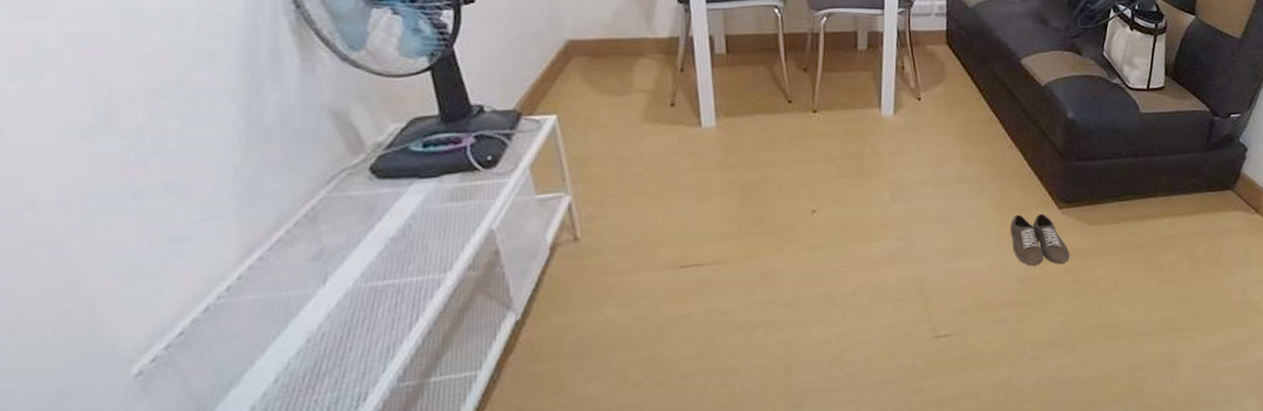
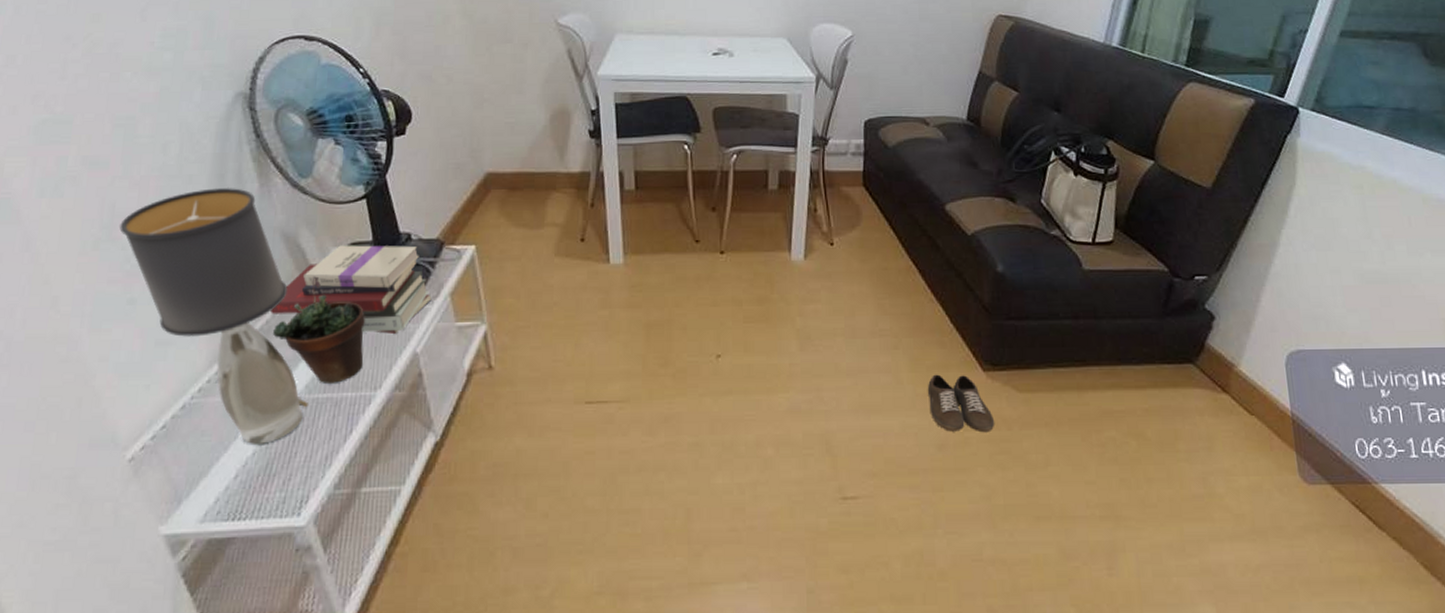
table lamp: none [119,62,365,343] -> present [119,187,308,444]
books: none [317,118,508,212] -> present [271,245,431,334]
succulent plant: none [320,155,432,270] -> present [273,276,365,383]

